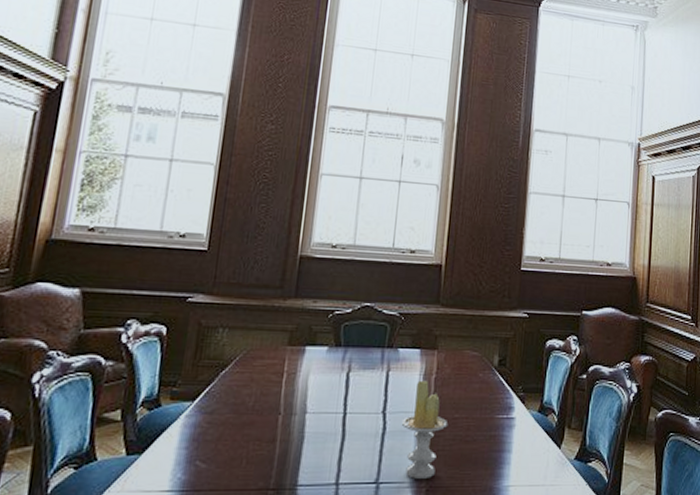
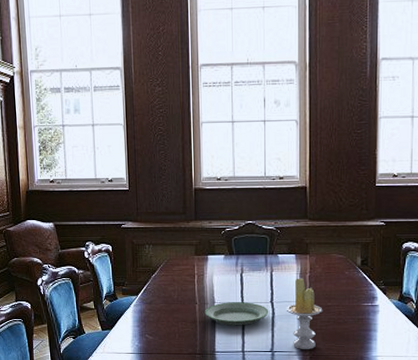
plate: none [289,412,379,447] -> present [204,302,269,326]

